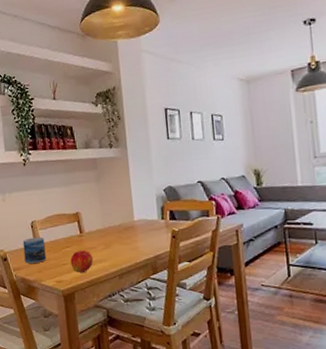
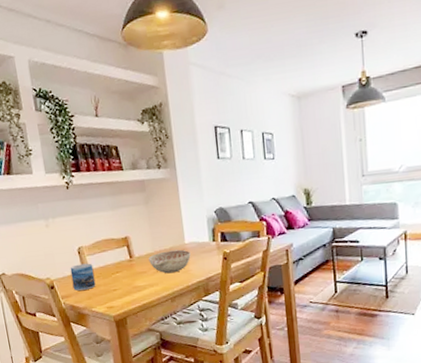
apple: present [70,250,94,273] -> none [121,274,145,298]
decorative bowl: none [98,226,140,250] -> present [148,249,191,274]

